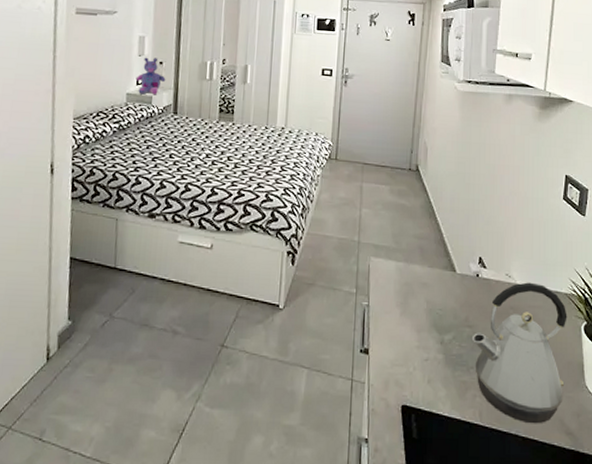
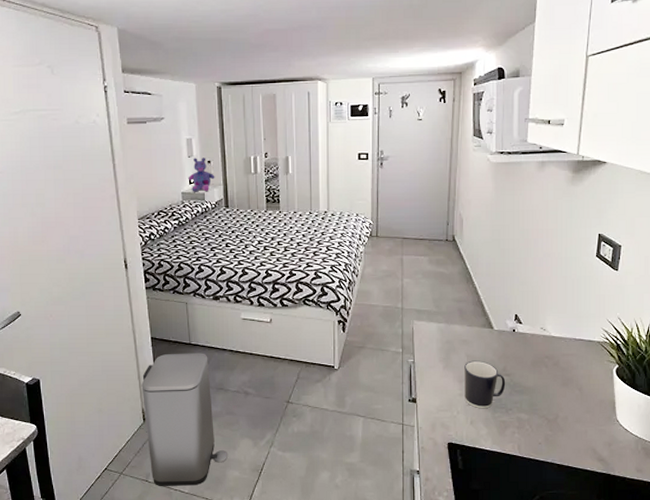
pedal bin: none [47,278,144,448] -> present [141,353,228,486]
mug: none [422,307,468,366] -> present [464,360,506,409]
kettle: present [471,282,567,424] -> none [509,334,600,453]

